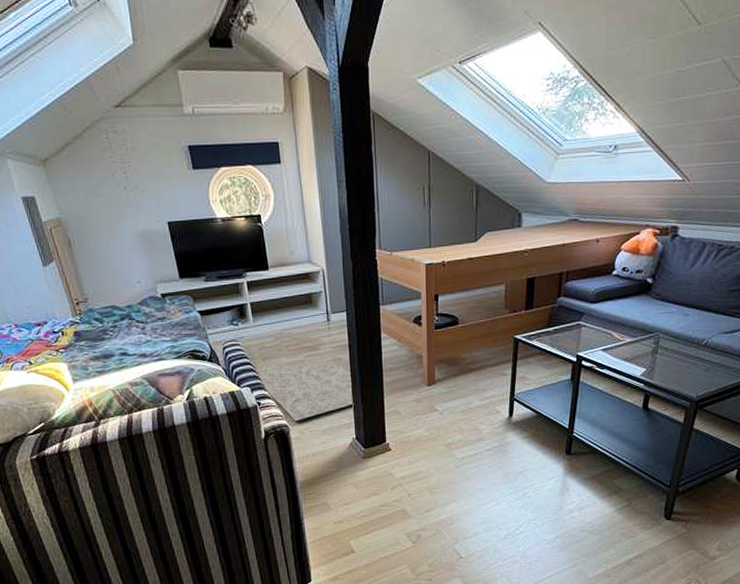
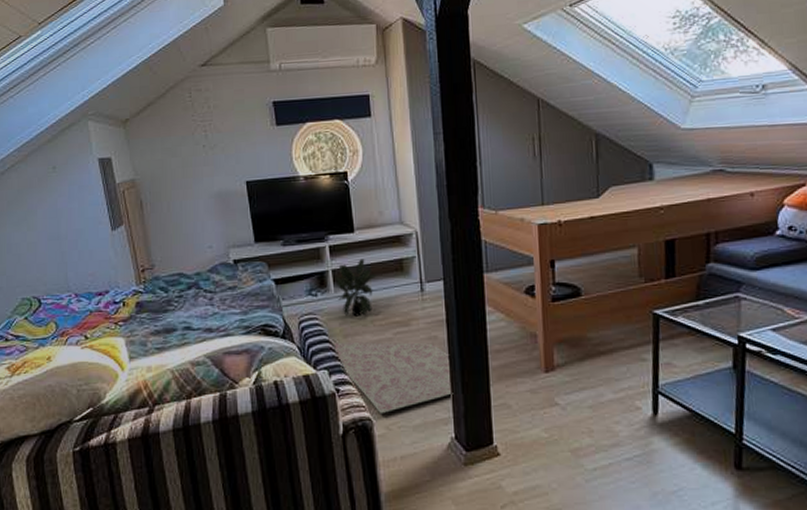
potted plant: none [254,293,290,343] -> present [336,259,377,317]

